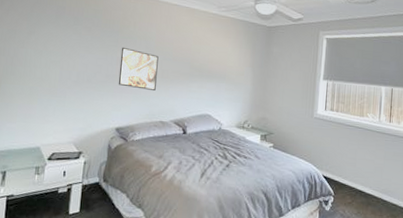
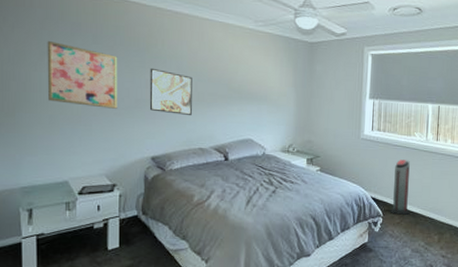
wall art: none [31,22,94,83] -> present [47,41,118,109]
air purifier: none [341,139,362,196] -> present [389,160,411,216]

